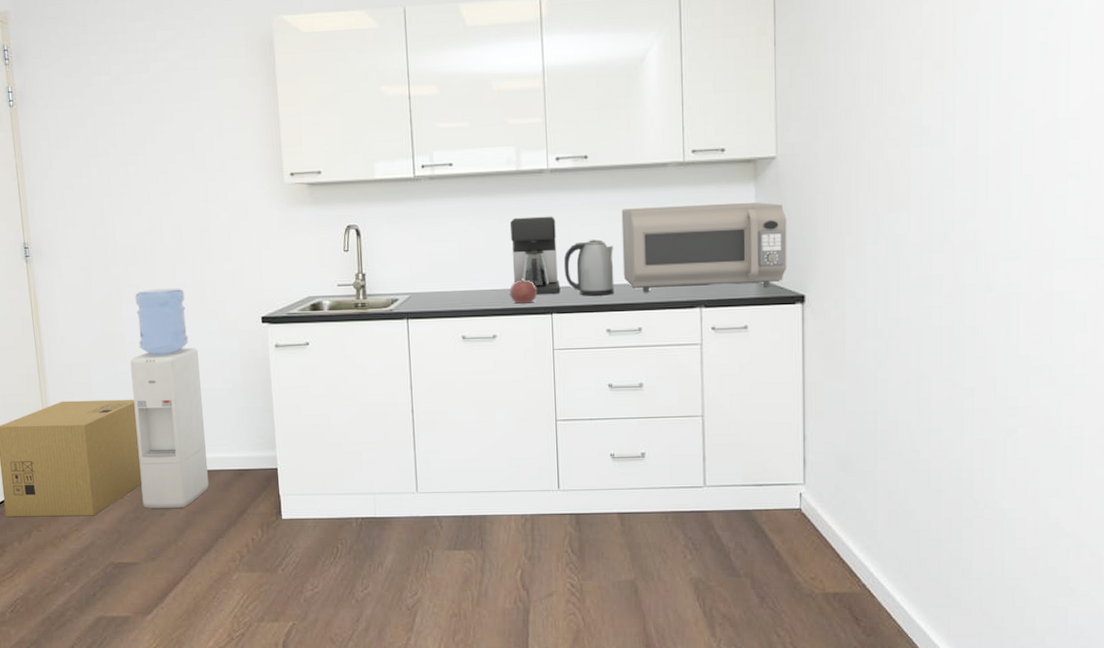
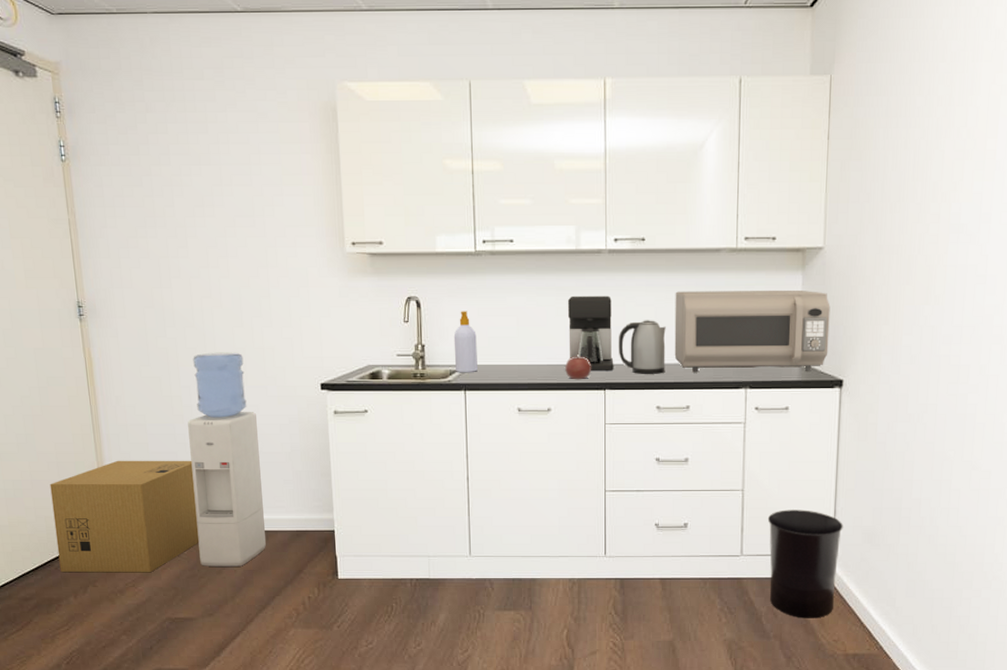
soap bottle: none [394,237,420,302] -> present [453,311,478,373]
waste bin: none [731,435,814,554] -> present [767,510,843,618]

